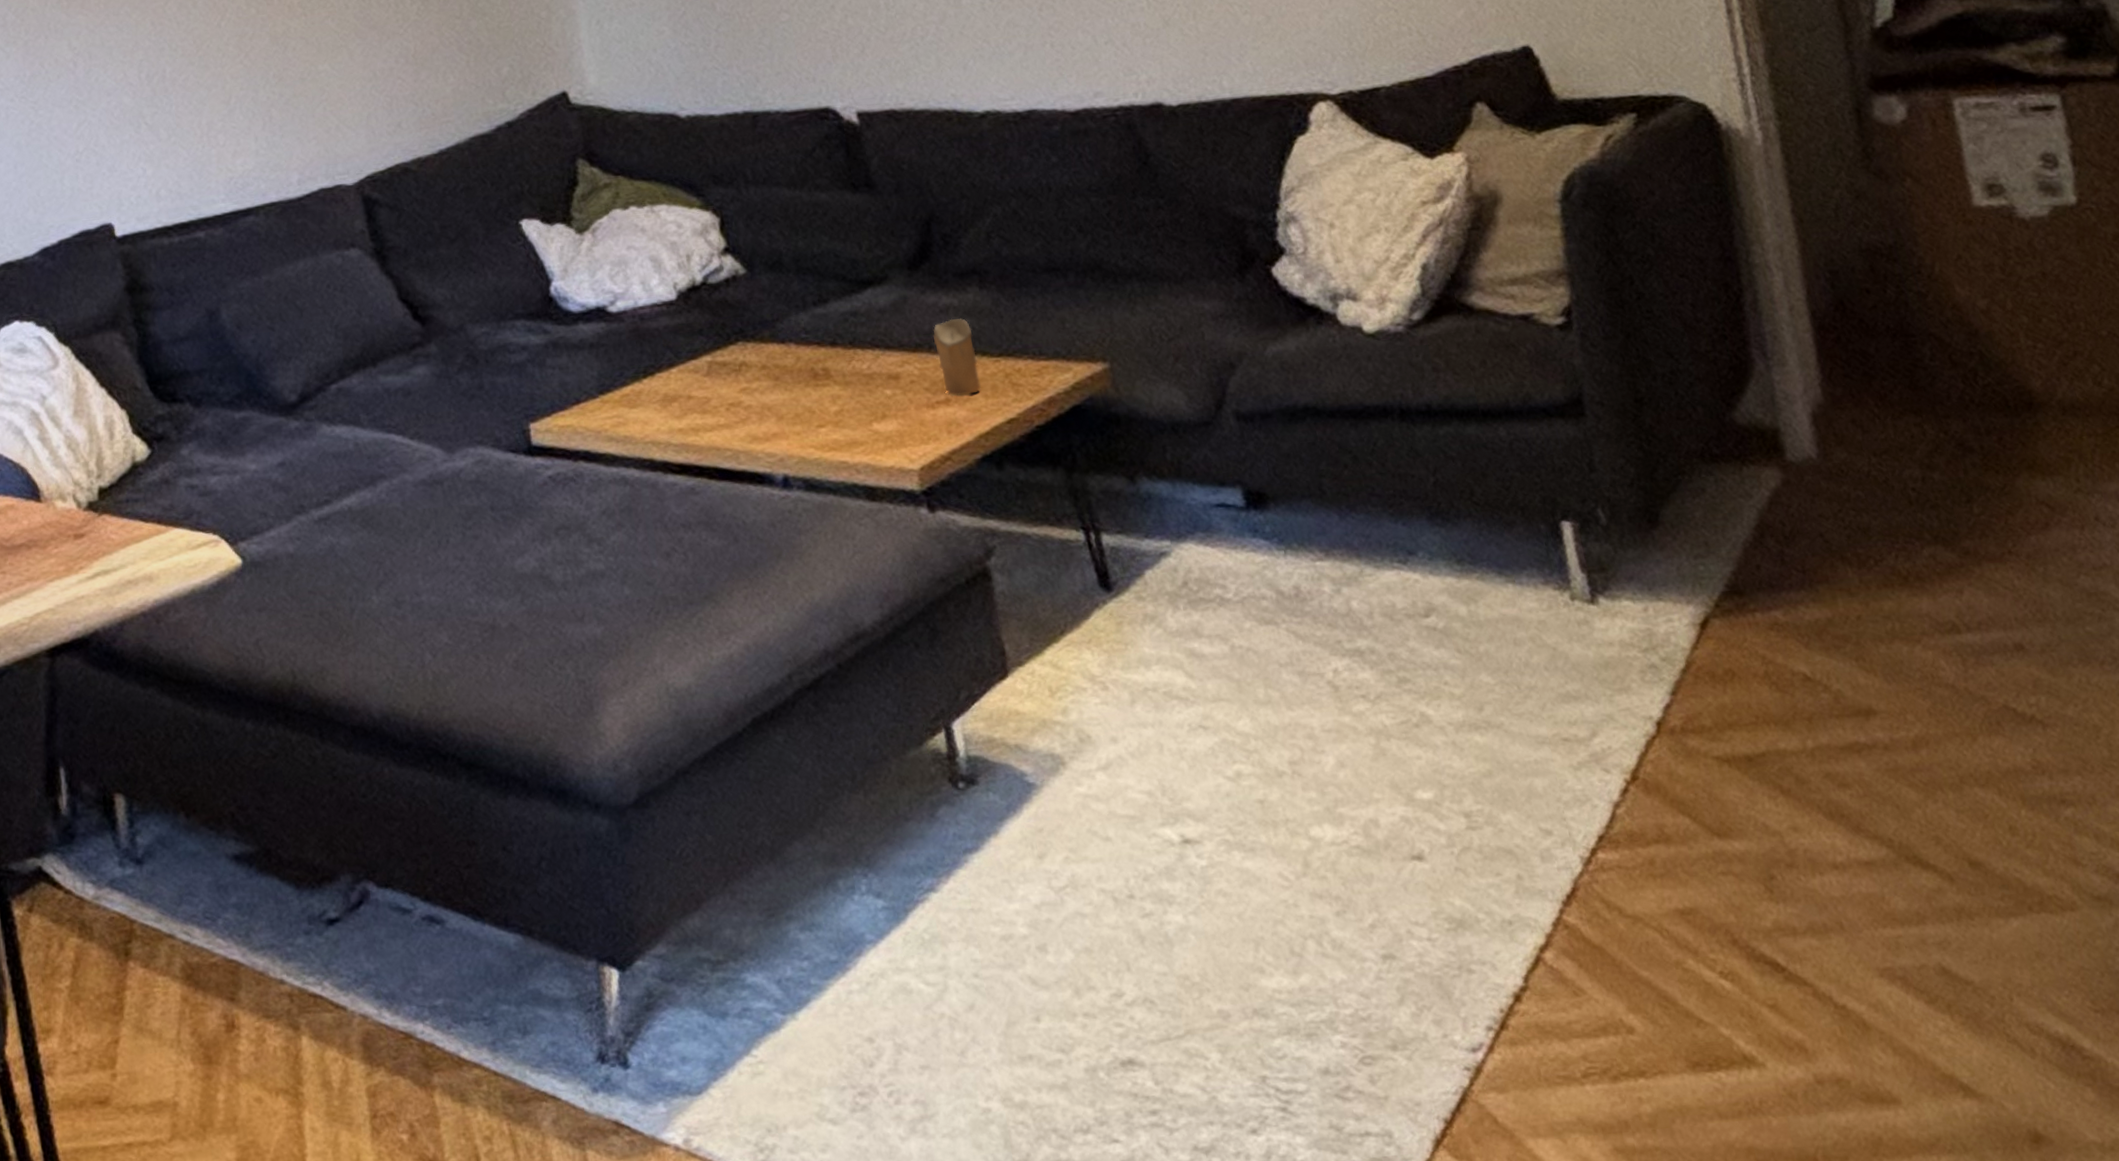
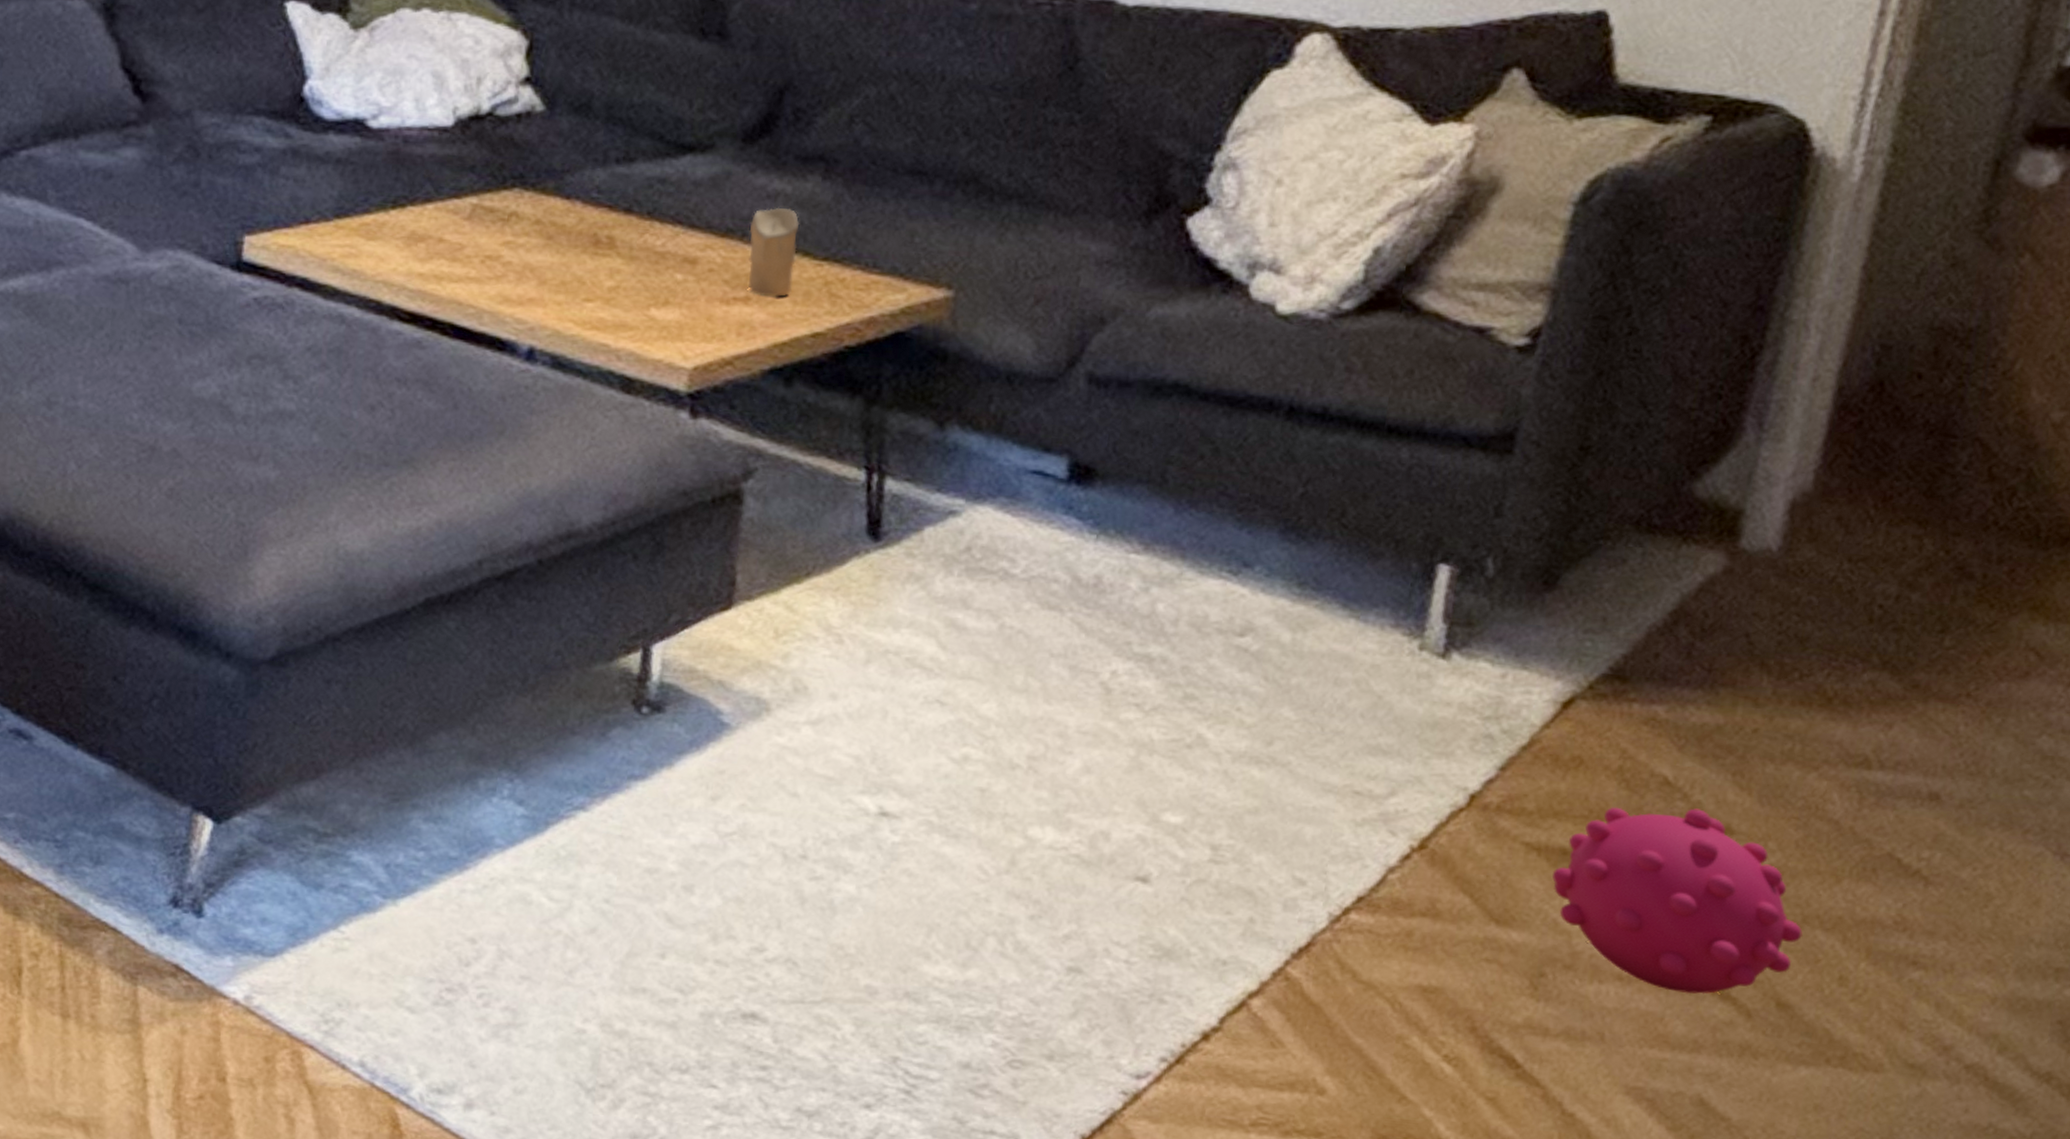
toy ball: none [1746,697,1968,871] -> present [1551,806,1803,994]

